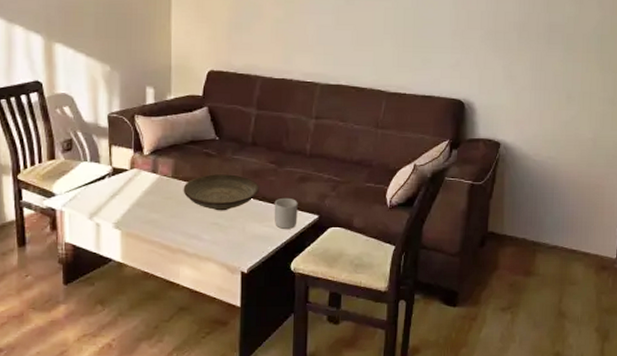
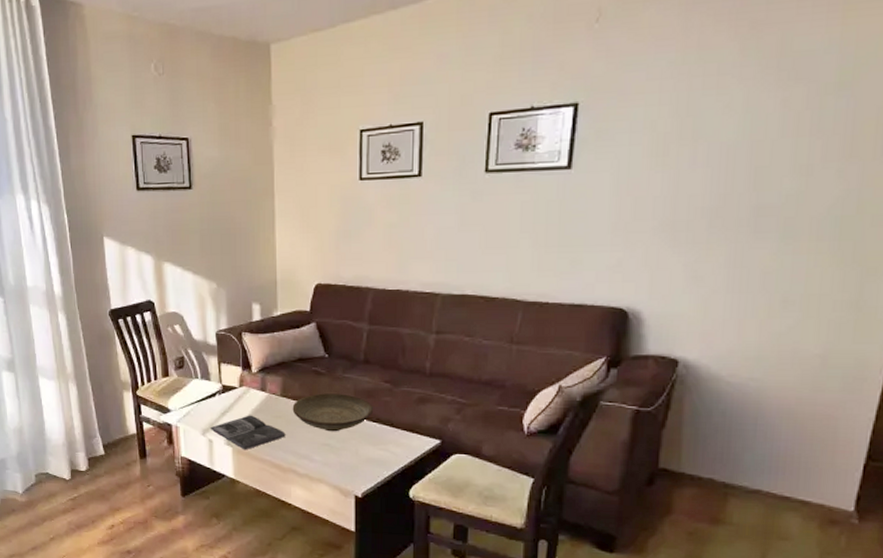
magazine: none [97,197,176,233] -> present [210,415,286,450]
mug: present [274,197,298,229] -> none [389,419,417,454]

